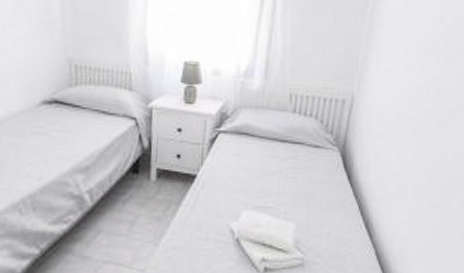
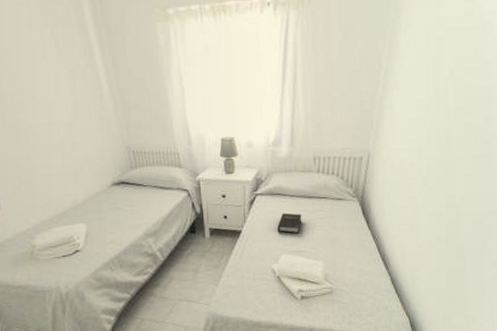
hardback book: none [241,157,272,185] -> present [277,213,302,234]

